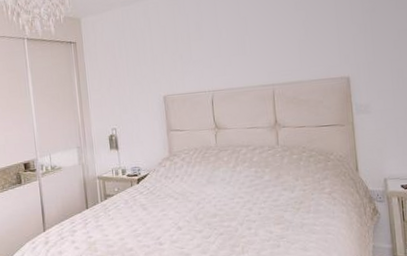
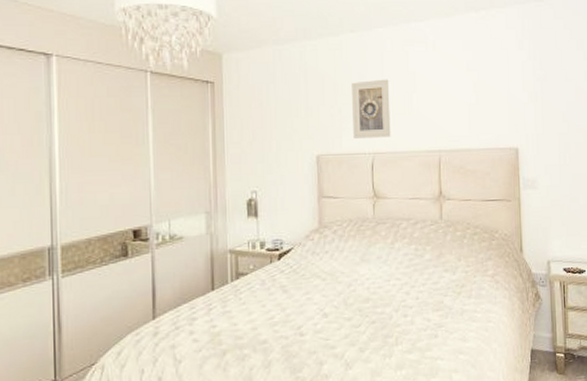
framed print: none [190,25,229,79] -> present [352,79,392,138]

